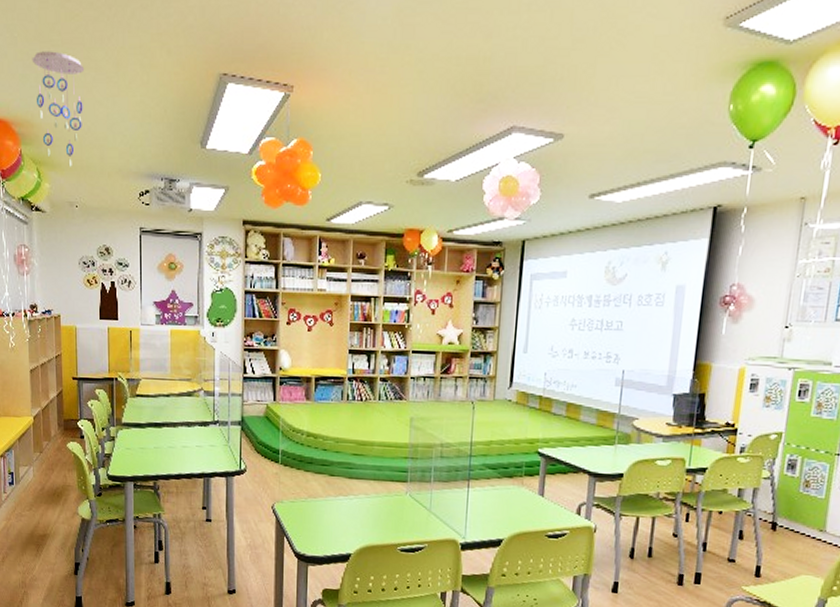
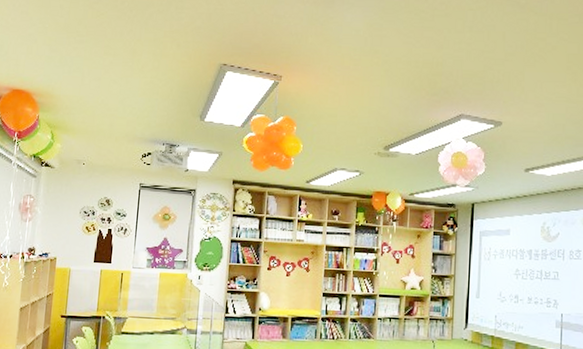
ceiling mobile: present [32,51,84,167] -> none [58,39,104,131]

